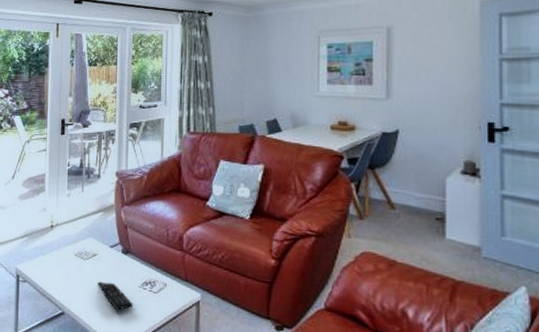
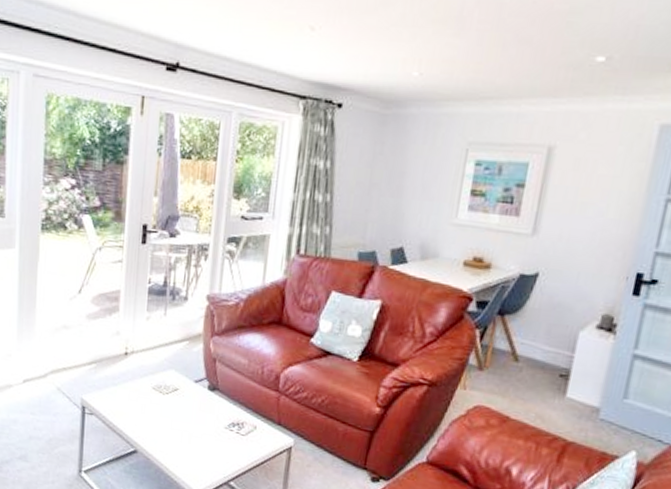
remote control: present [98,281,133,310] -> none [177,419,217,452]

